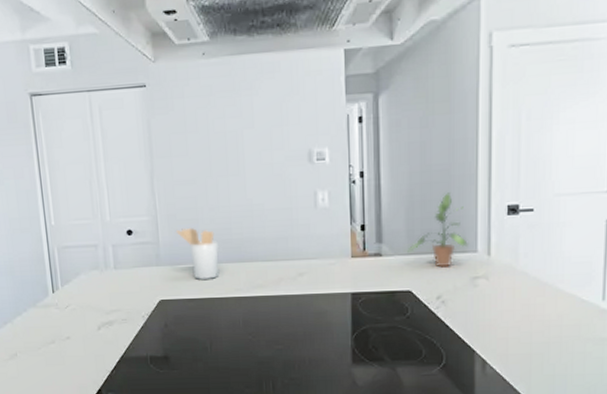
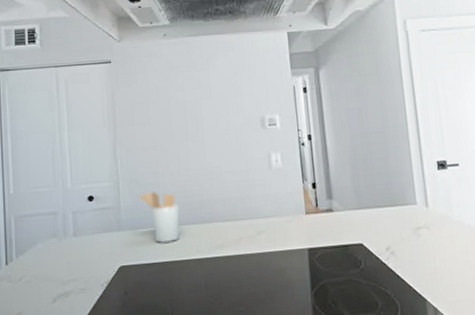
potted plant: present [407,192,468,268] -> none [356,151,408,220]

